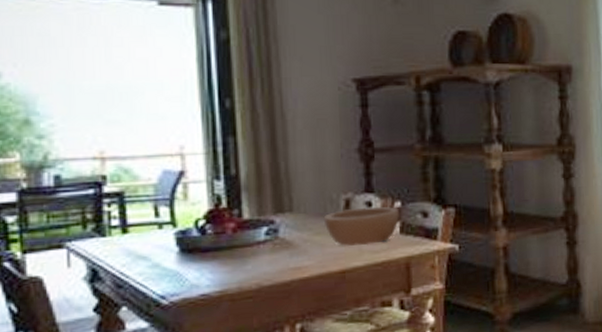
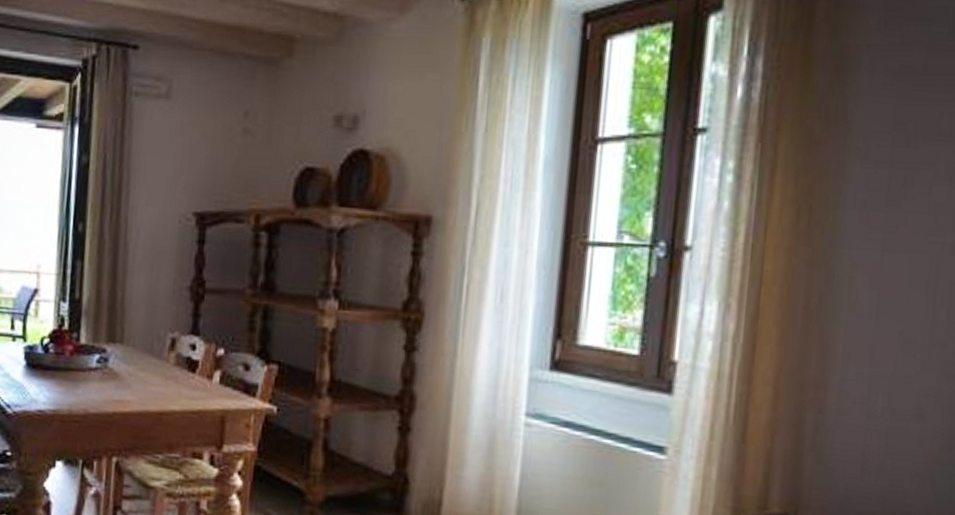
bowl: present [323,206,399,246] -> none [149,348,221,391]

